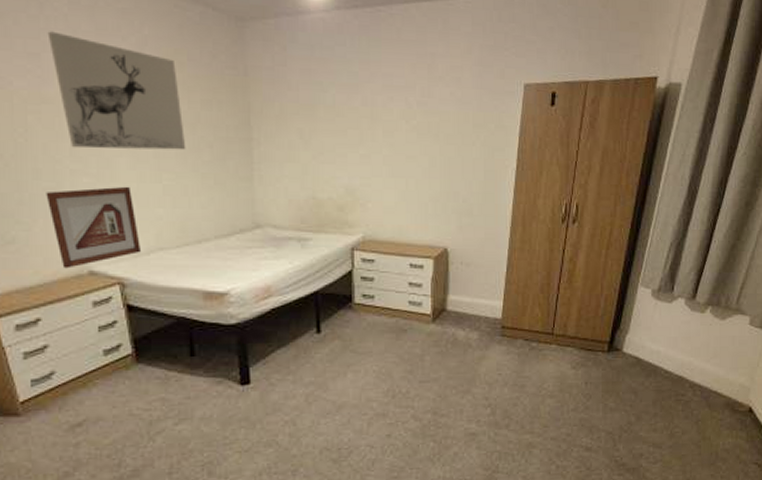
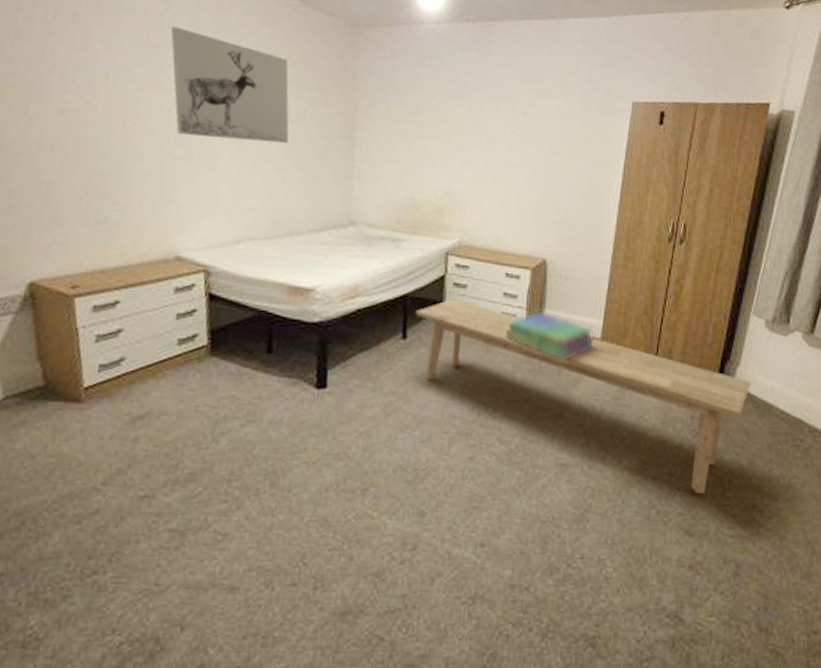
picture frame: present [46,186,142,269] -> none [144,174,232,252]
bench: none [327,292,639,448] -> present [415,298,752,493]
stack of books: none [413,297,495,340] -> present [505,311,593,359]

